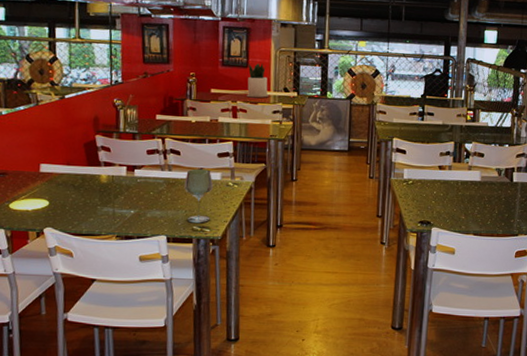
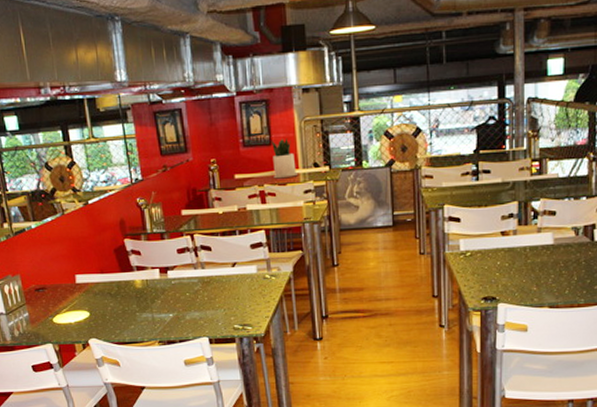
wine glass: present [184,168,214,223] -> none [219,263,251,322]

